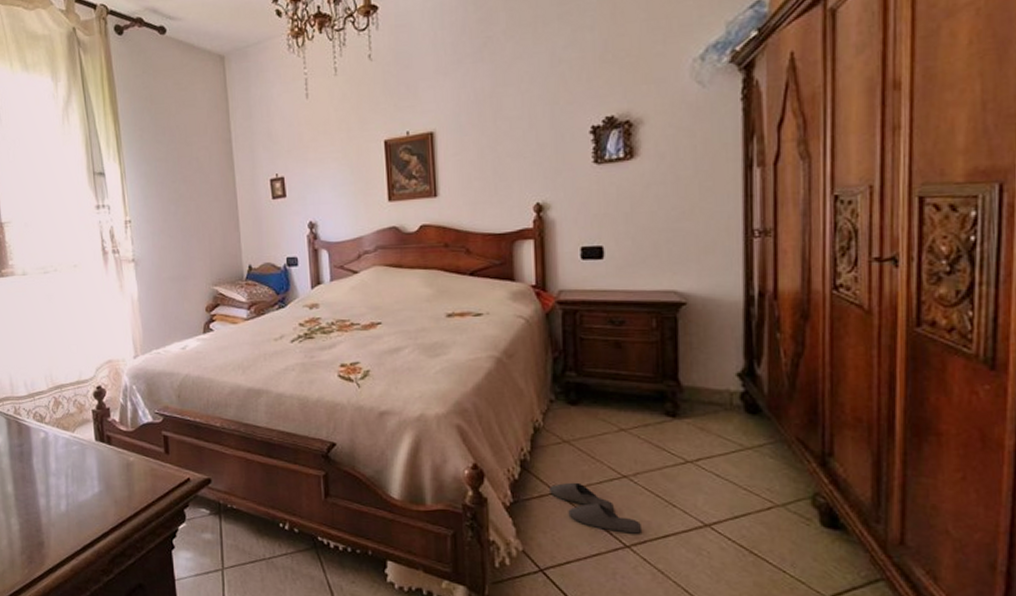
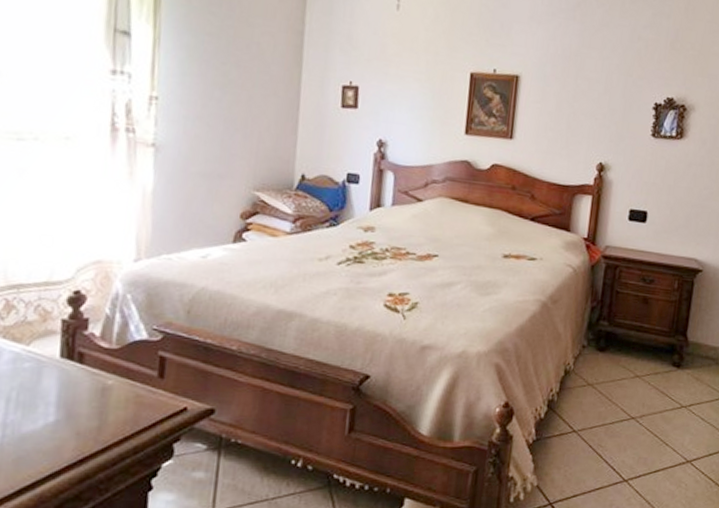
slippers: present [550,482,641,534] -> none [569,422,639,469]

